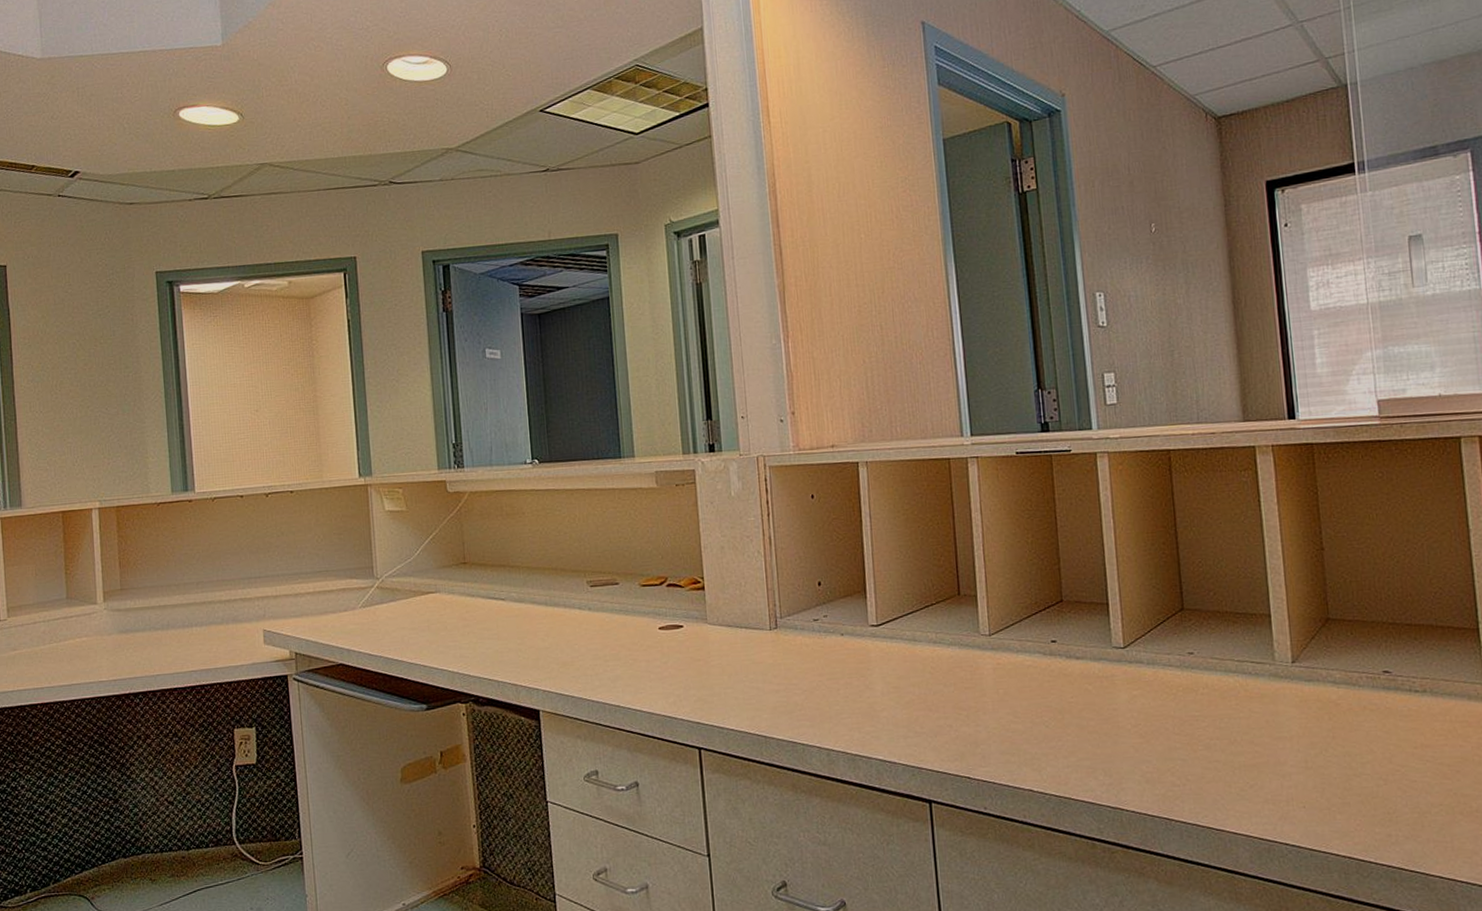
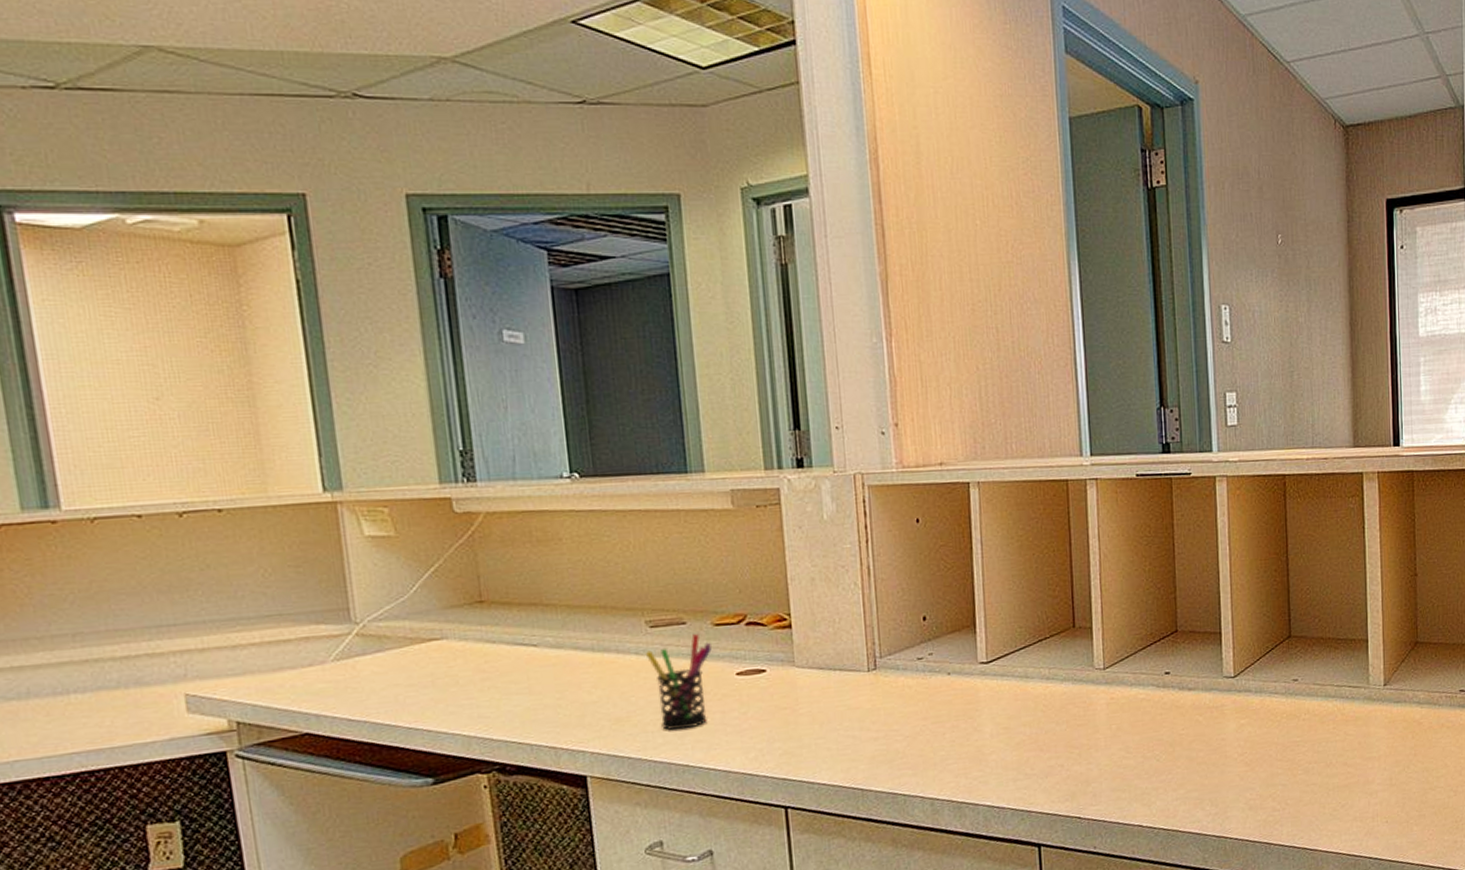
pen holder: none [586,593,639,675] -> present [645,634,712,731]

